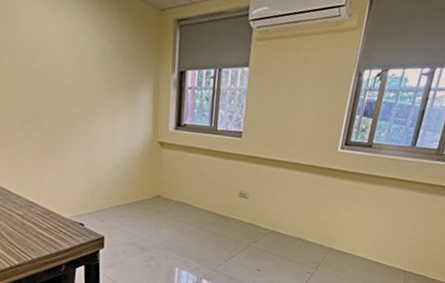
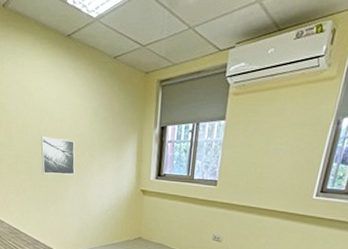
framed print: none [35,77,79,124] -> present [41,136,75,175]

